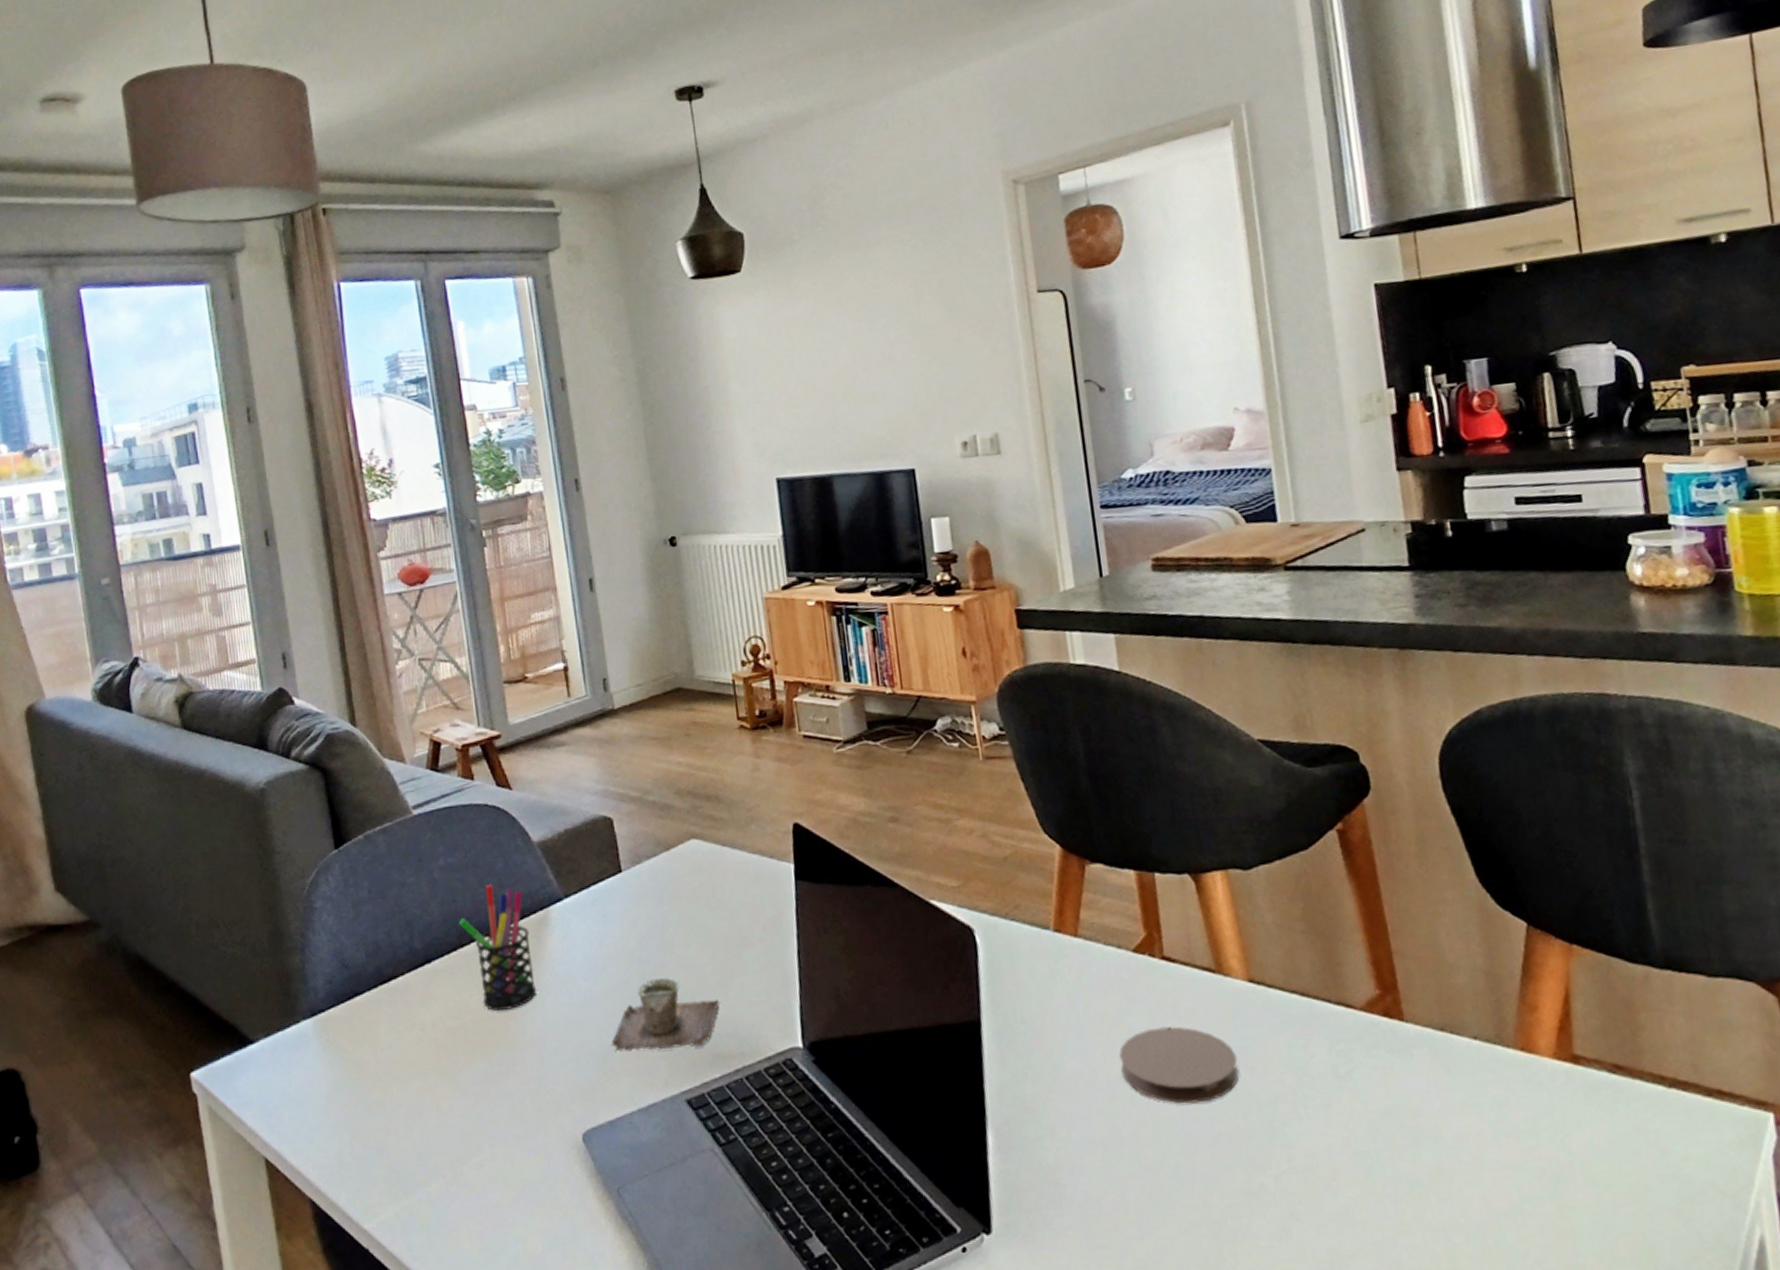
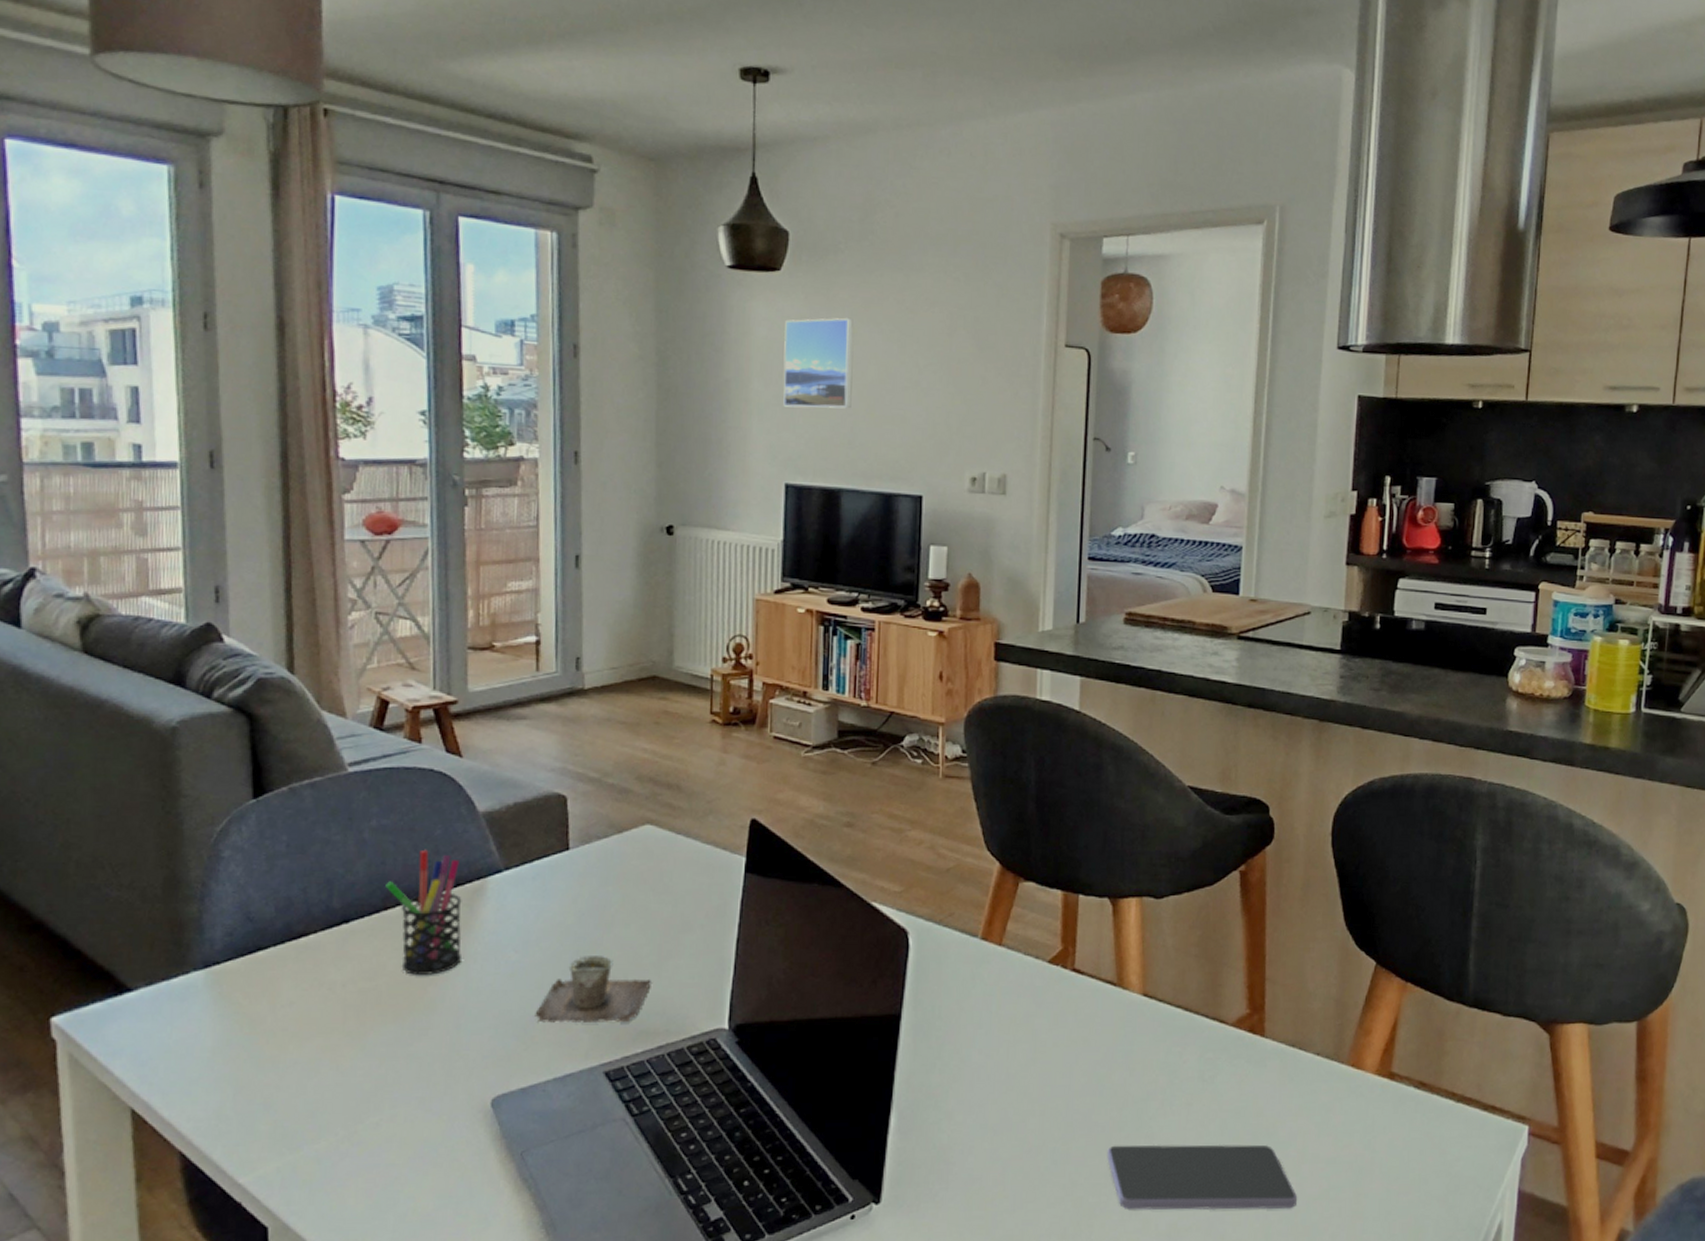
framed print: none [753,304,829,403] -> present [783,317,854,409]
coaster: present [1119,1026,1239,1104] -> none [1020,1030,1122,1097]
smartphone: none [1238,1150,1485,1234] -> present [1107,1144,1298,1211]

